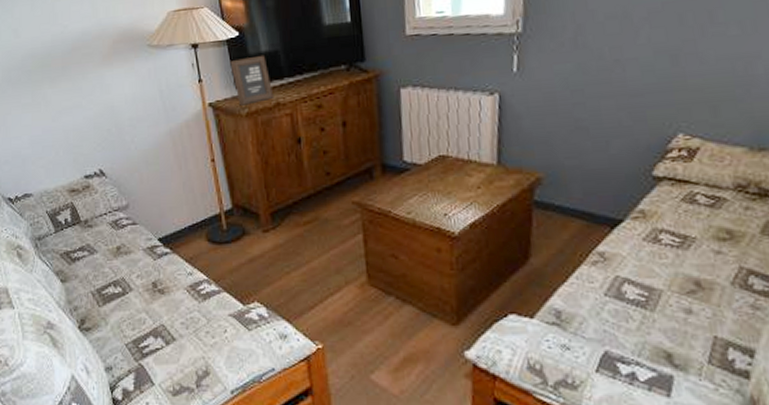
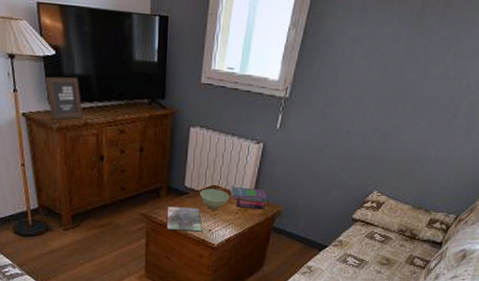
magazine: none [384,187,435,220] -> present [166,206,202,232]
bowl: none [425,159,465,188] -> present [200,189,230,210]
books: none [464,152,519,180] -> present [230,186,268,209]

